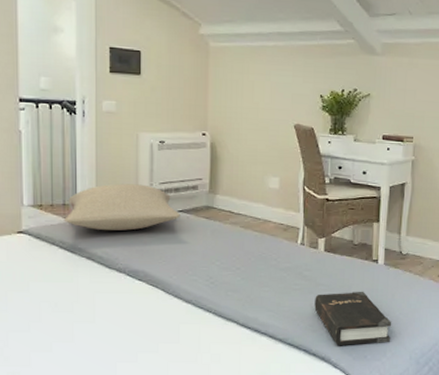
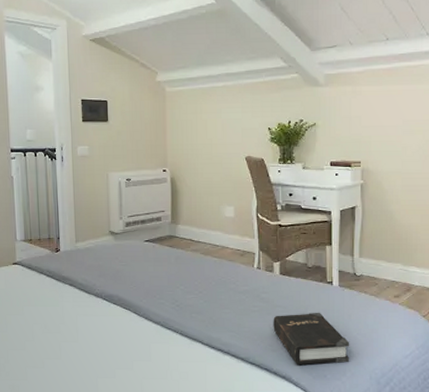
pillow: present [64,183,180,231] -> none [50,218,147,260]

